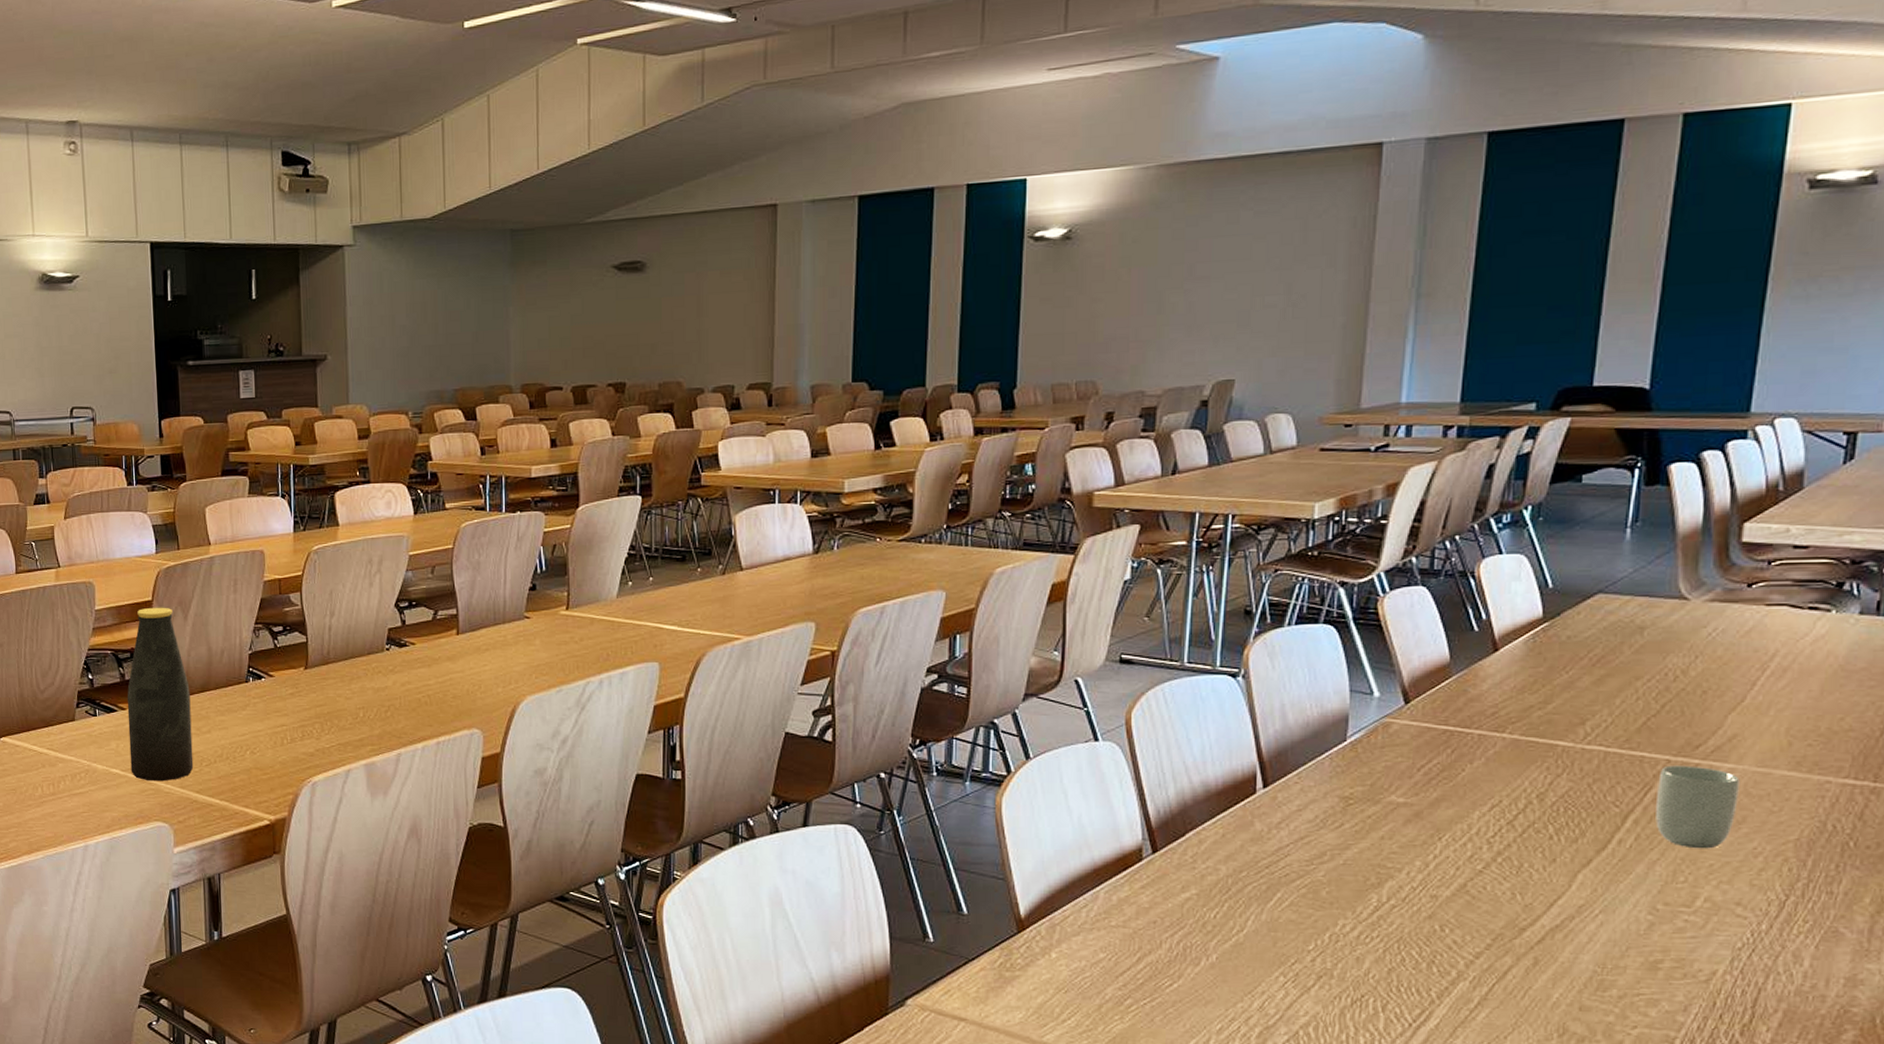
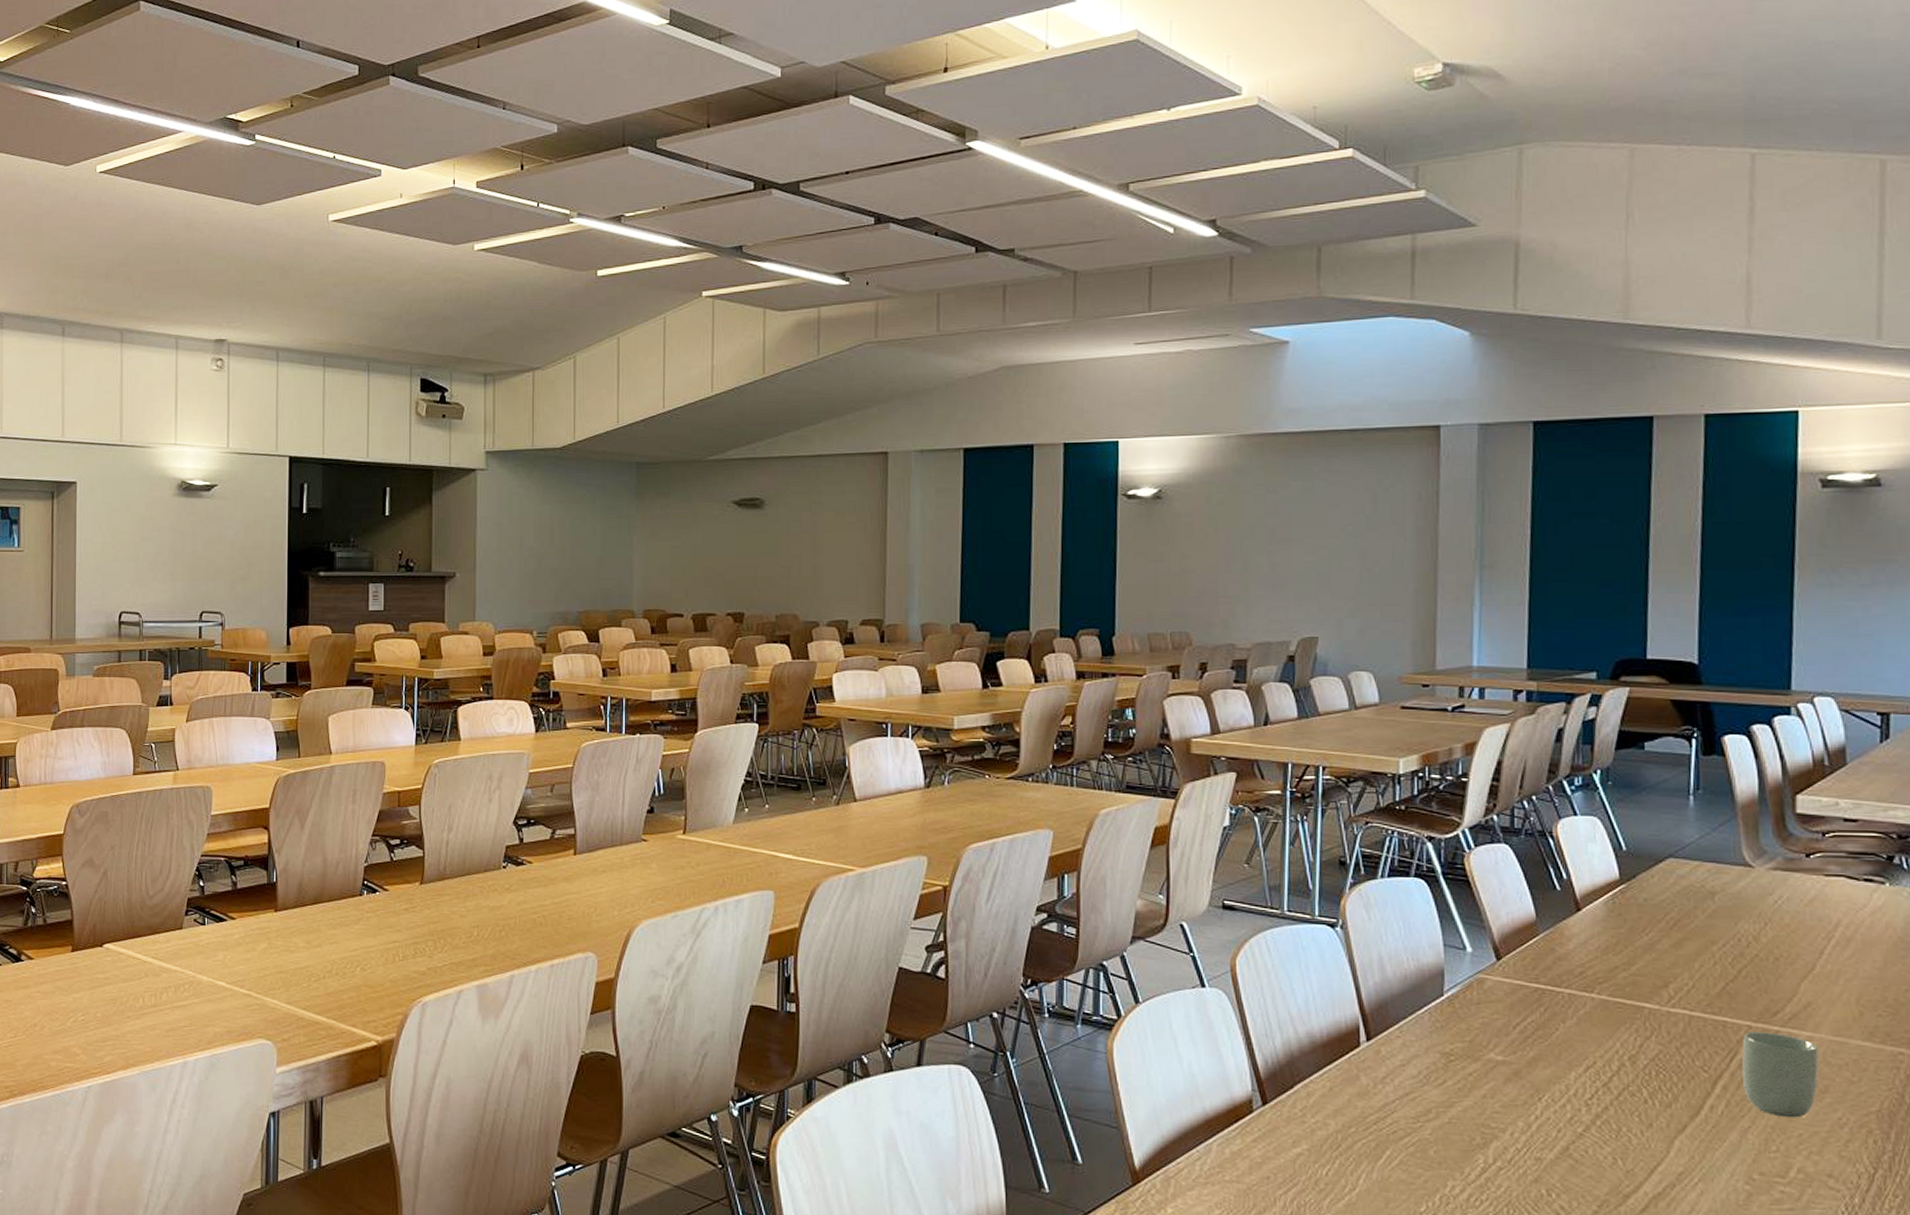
bottle: present [127,607,194,782] -> none [237,814,302,996]

